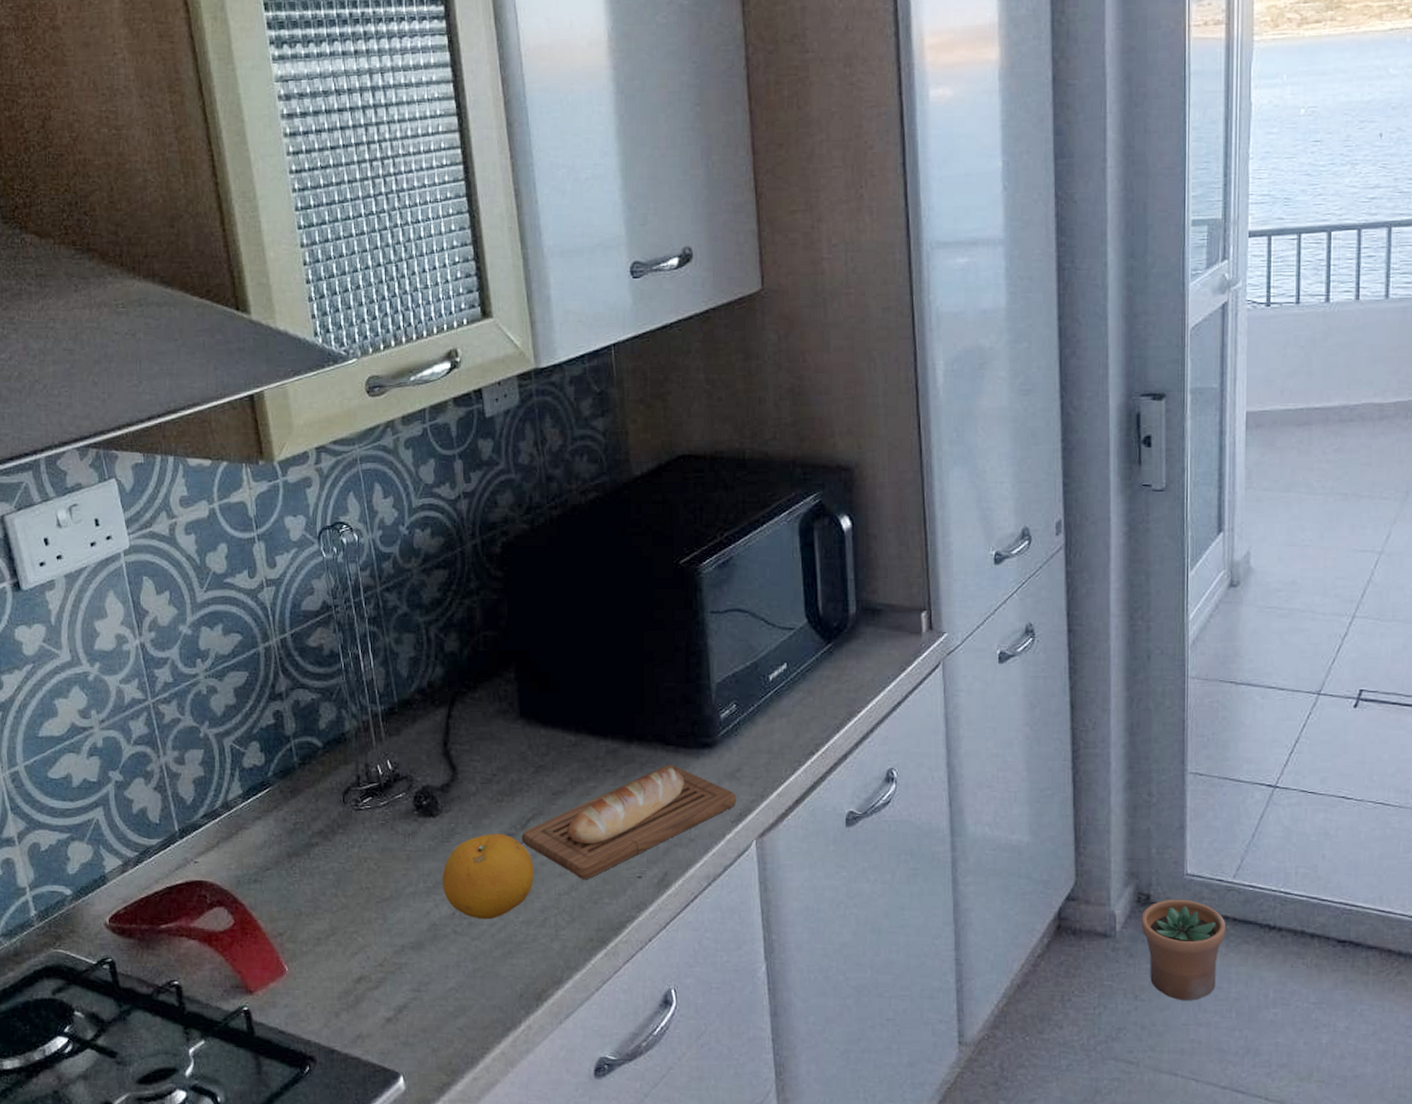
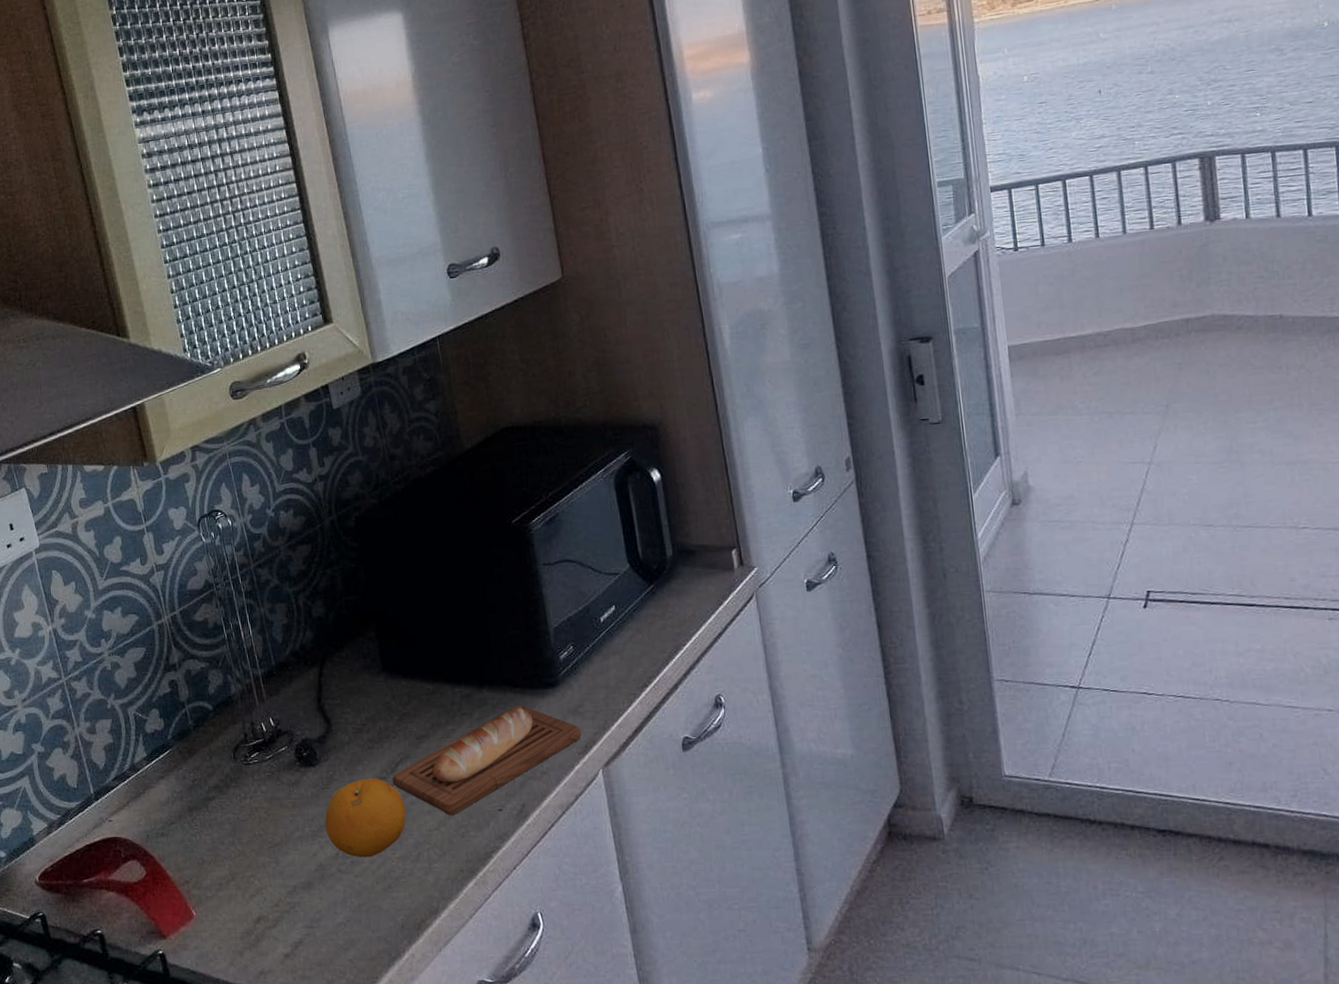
planter: present [1141,899,1226,1001] -> none [966,799,1049,897]

